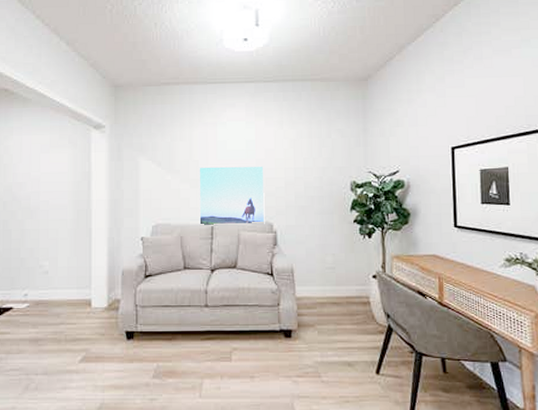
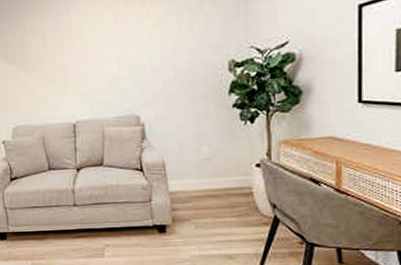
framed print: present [199,166,265,225] -> none [54,52,131,123]

